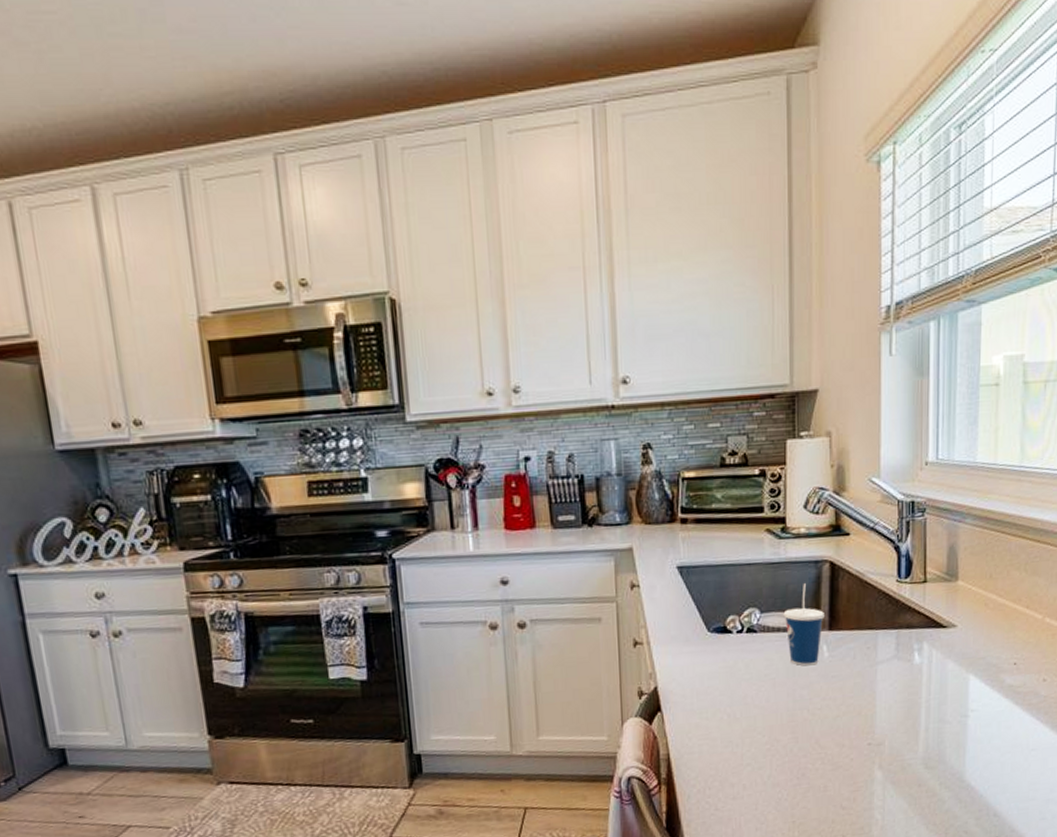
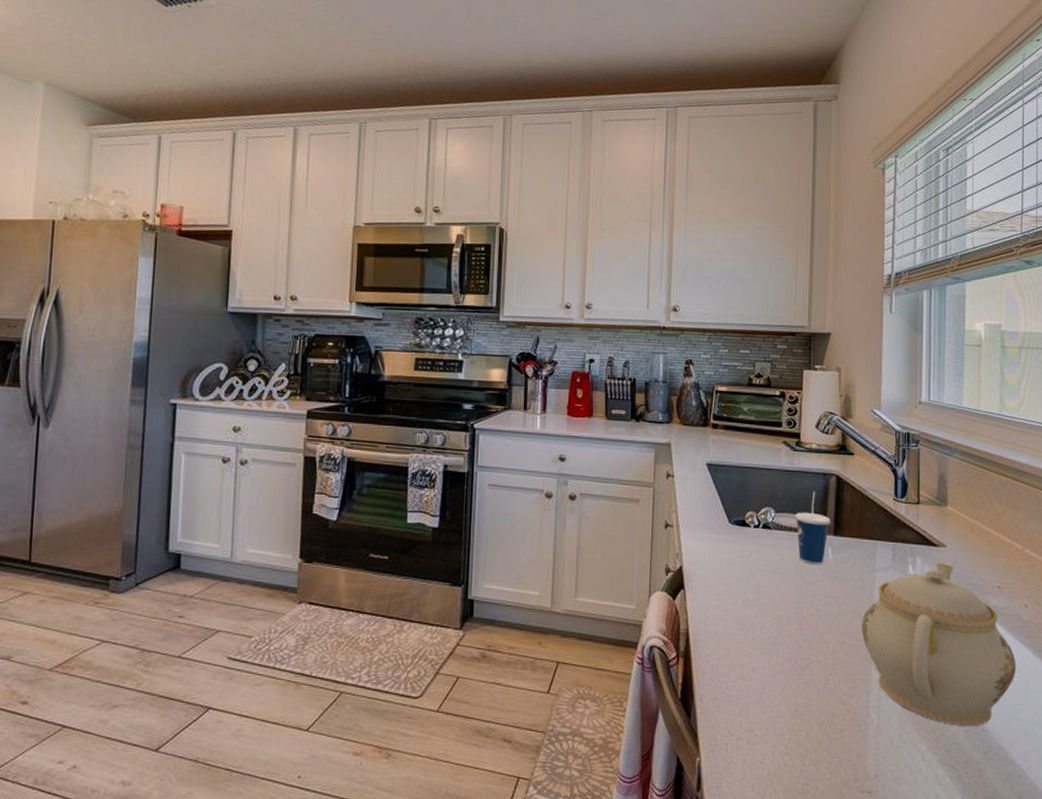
teapot: none [863,645,1032,815] -> present [861,563,1016,727]

